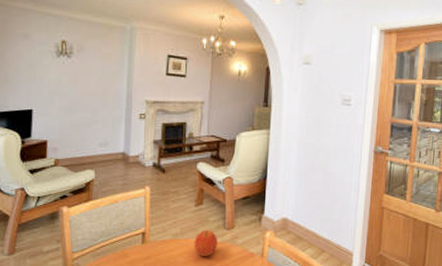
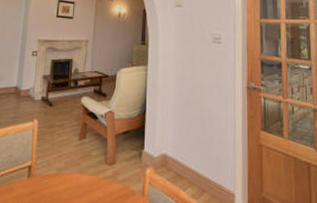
fruit: present [194,230,217,257] -> none [77,165,99,194]

